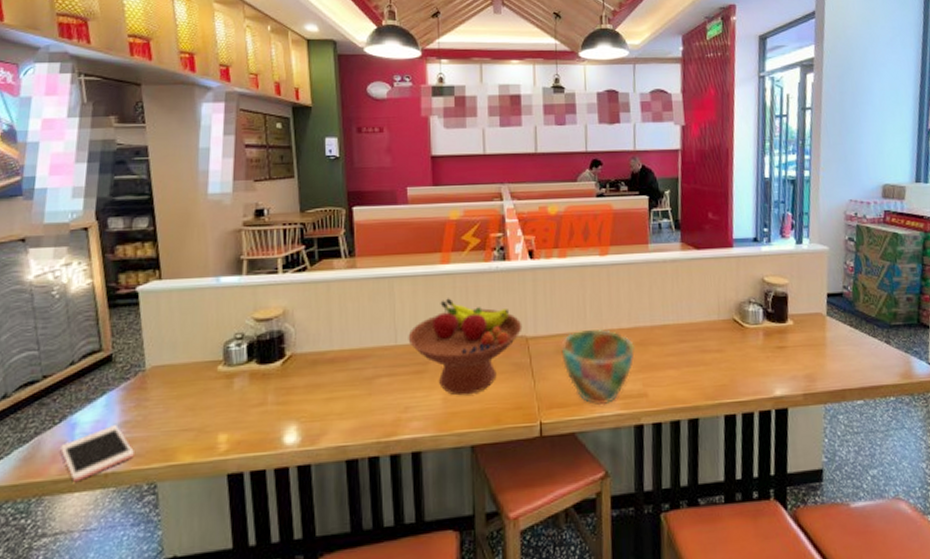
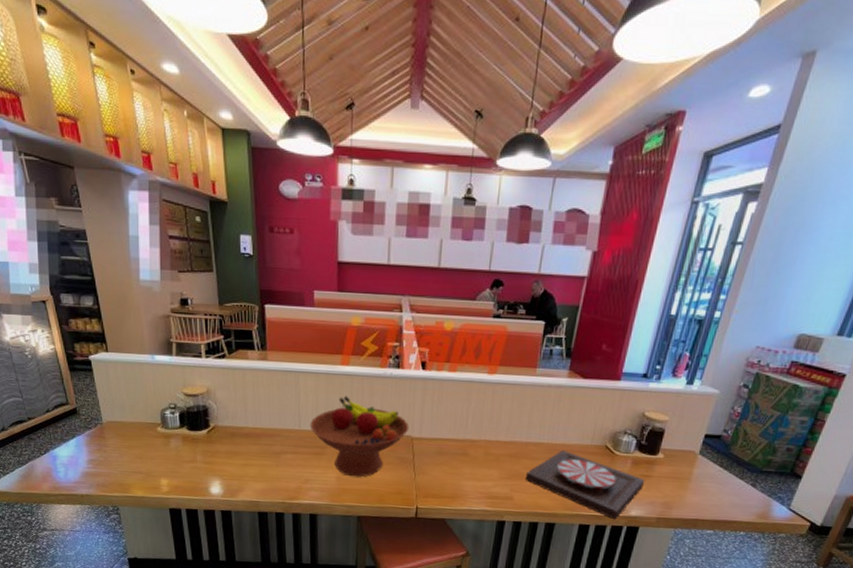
cell phone: present [60,425,134,482] -> none [48,461,100,498]
cup: present [561,328,635,406] -> none [441,437,508,502]
plate: none [656,329,782,404] -> present [525,449,645,520]

